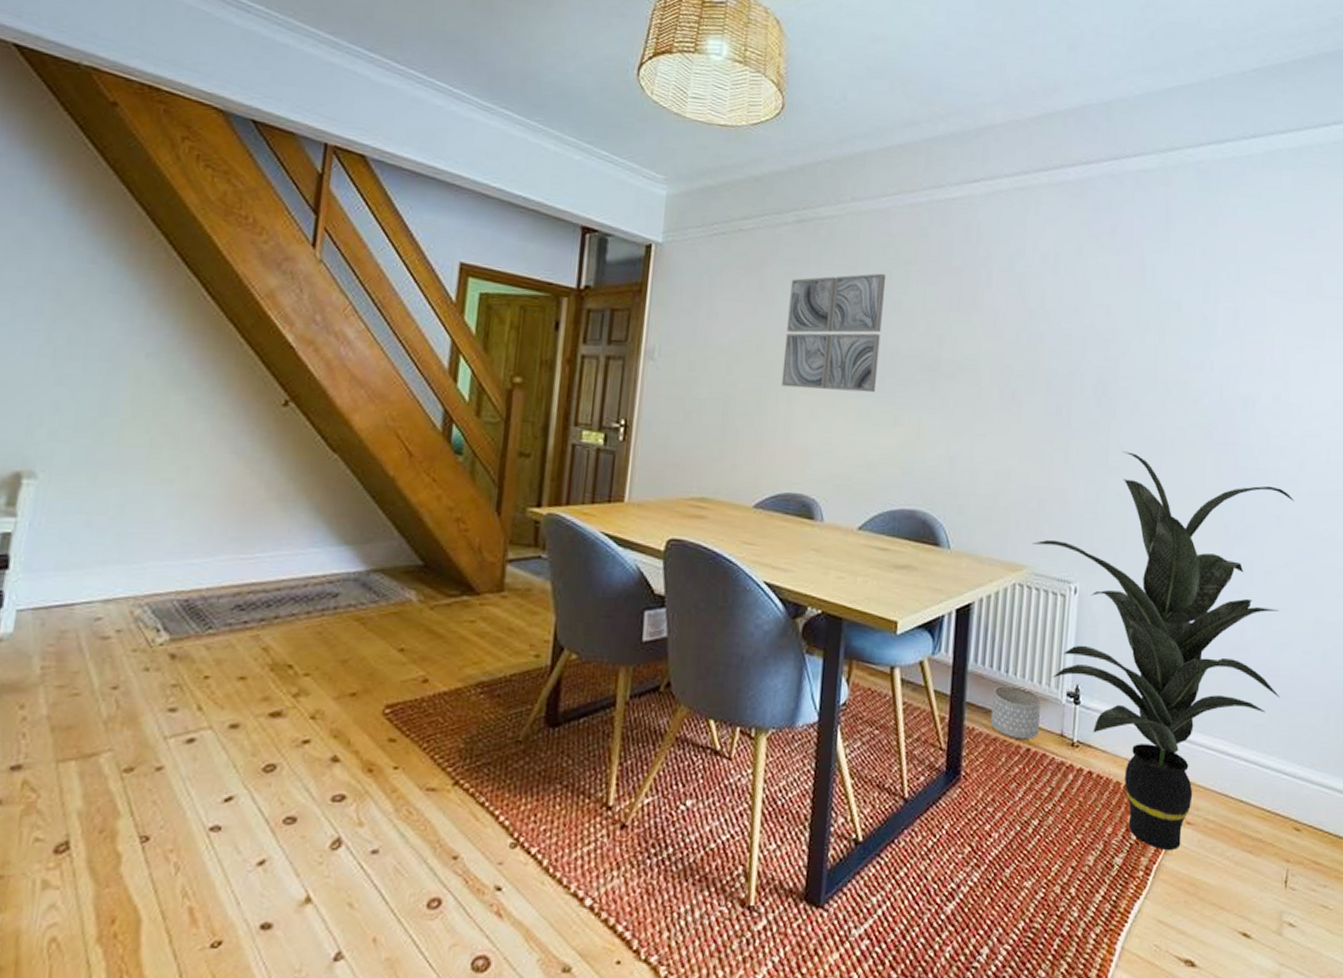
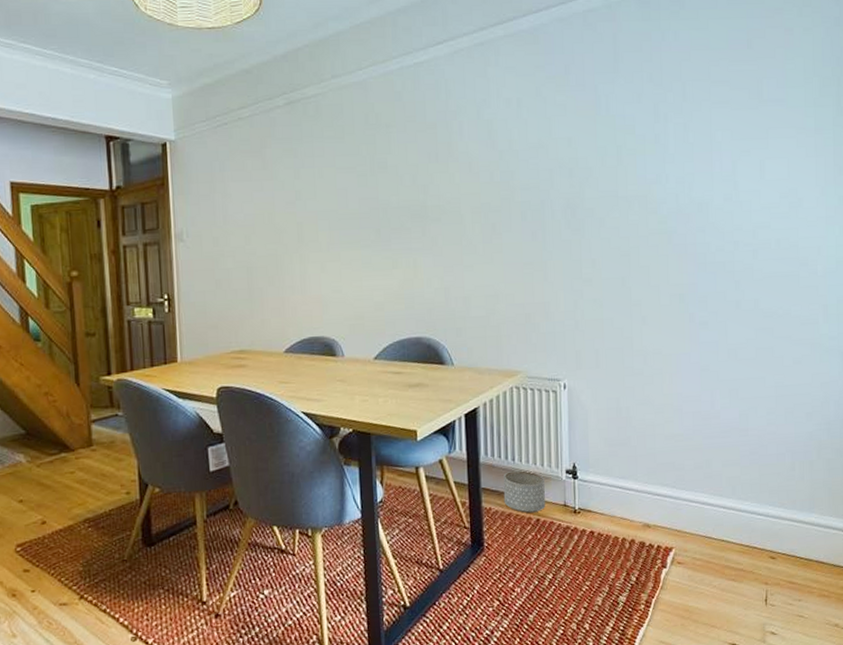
wall art: present [781,273,887,393] -> none [289,138,374,249]
indoor plant: present [1032,451,1294,850] -> none [523,263,750,586]

